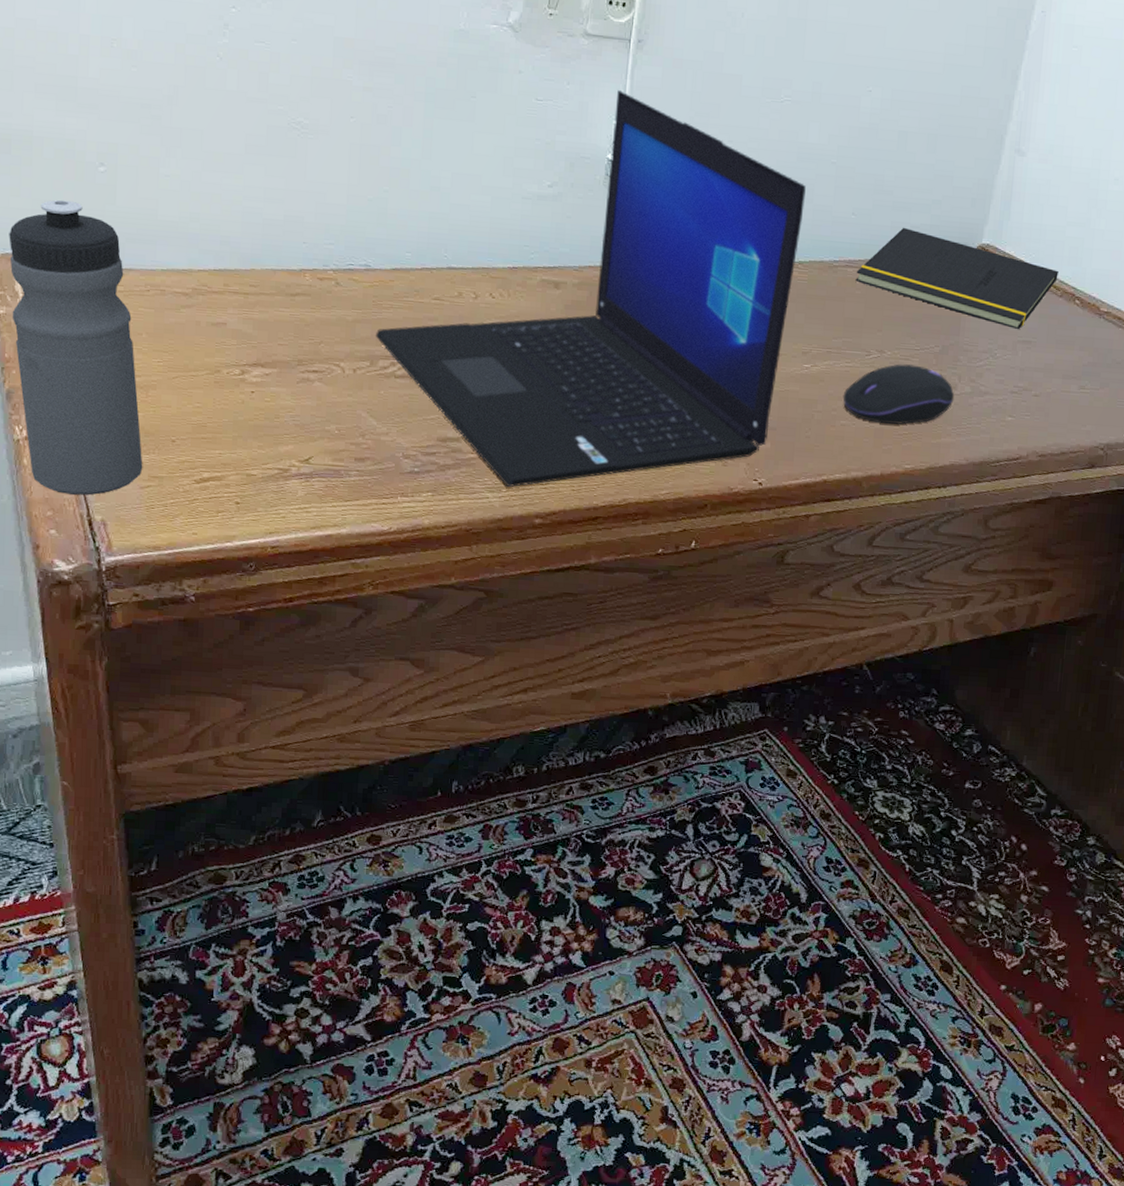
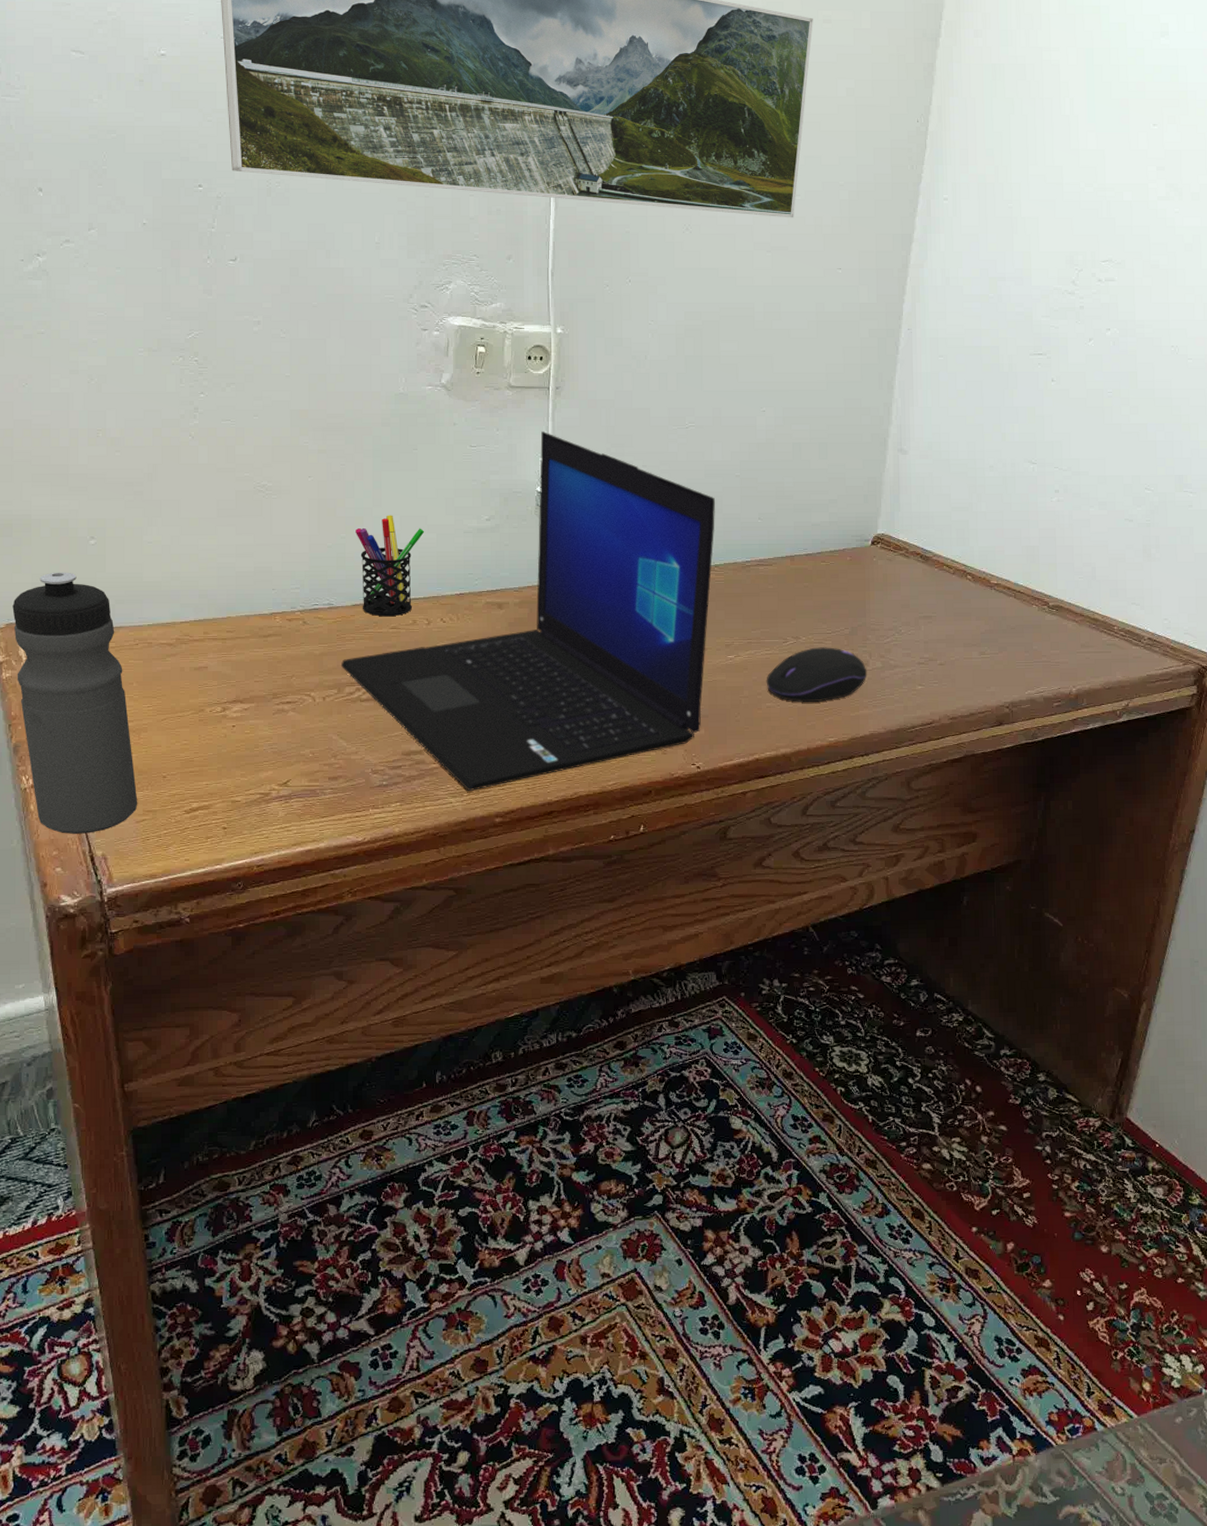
pen holder: none [400,170,478,286] -> present [356,515,425,617]
notepad: present [855,227,1059,330] -> none [767,526,949,607]

